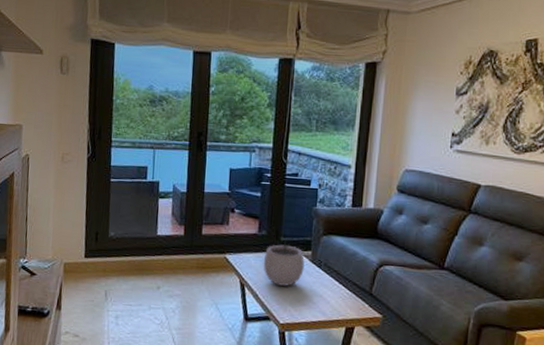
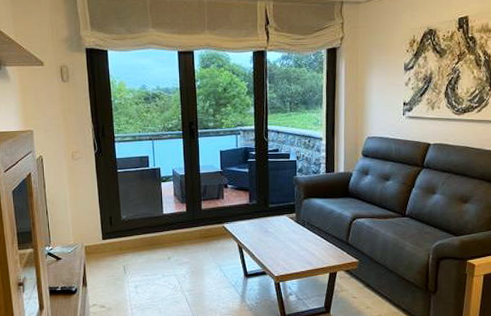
plant pot: present [263,236,305,286] -> none [256,203,291,245]

